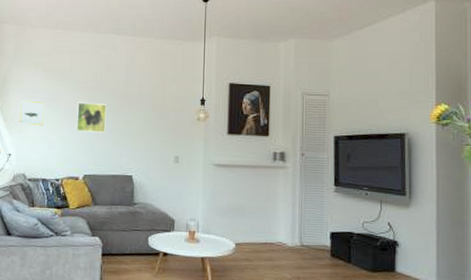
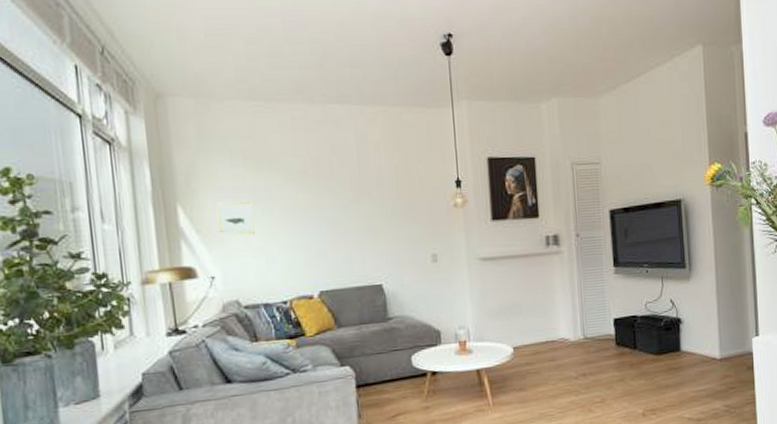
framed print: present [76,102,106,133] -> none [298,197,341,237]

